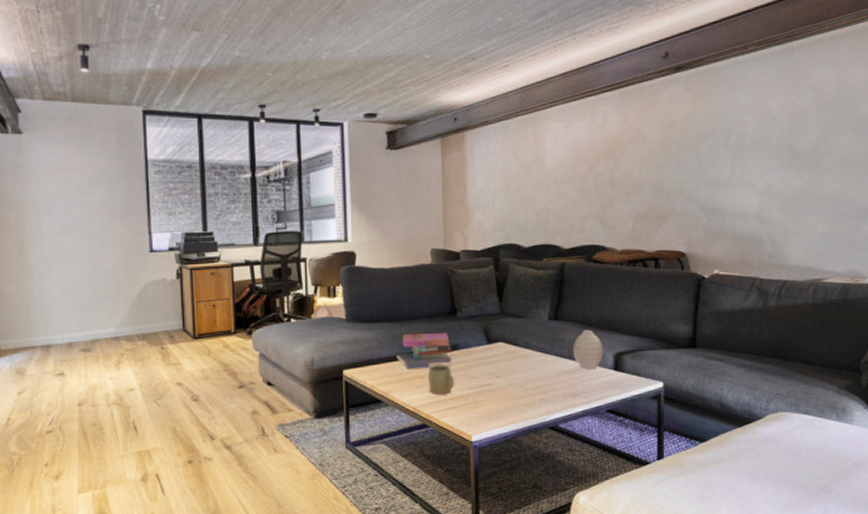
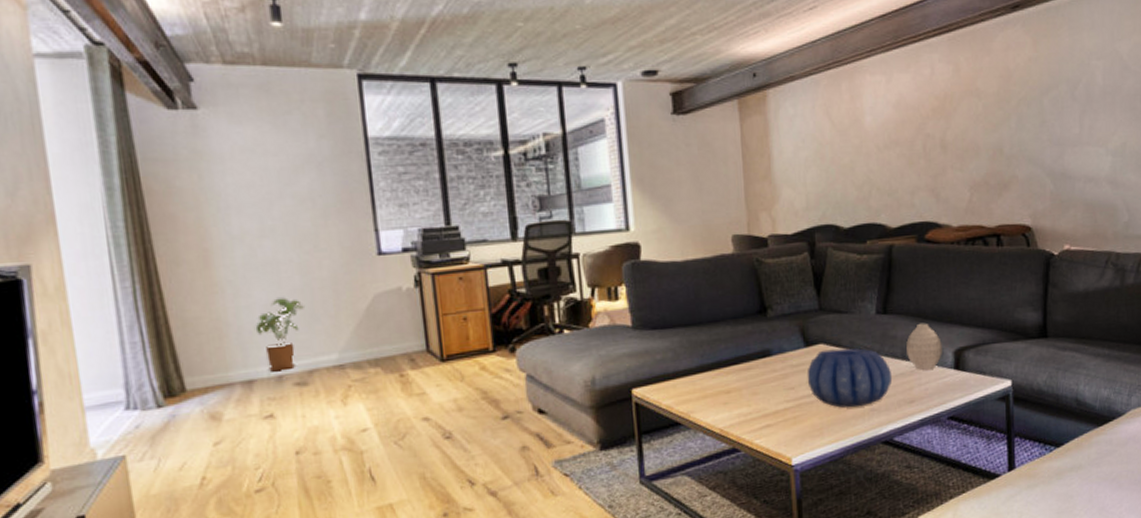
house plant: none [55,282,92,341] -> present [256,298,304,373]
books: present [396,333,452,370] -> none [696,337,764,384]
mug: present [428,365,455,395] -> none [736,375,769,411]
decorative bowl: none [487,347,560,397] -> present [807,348,893,408]

